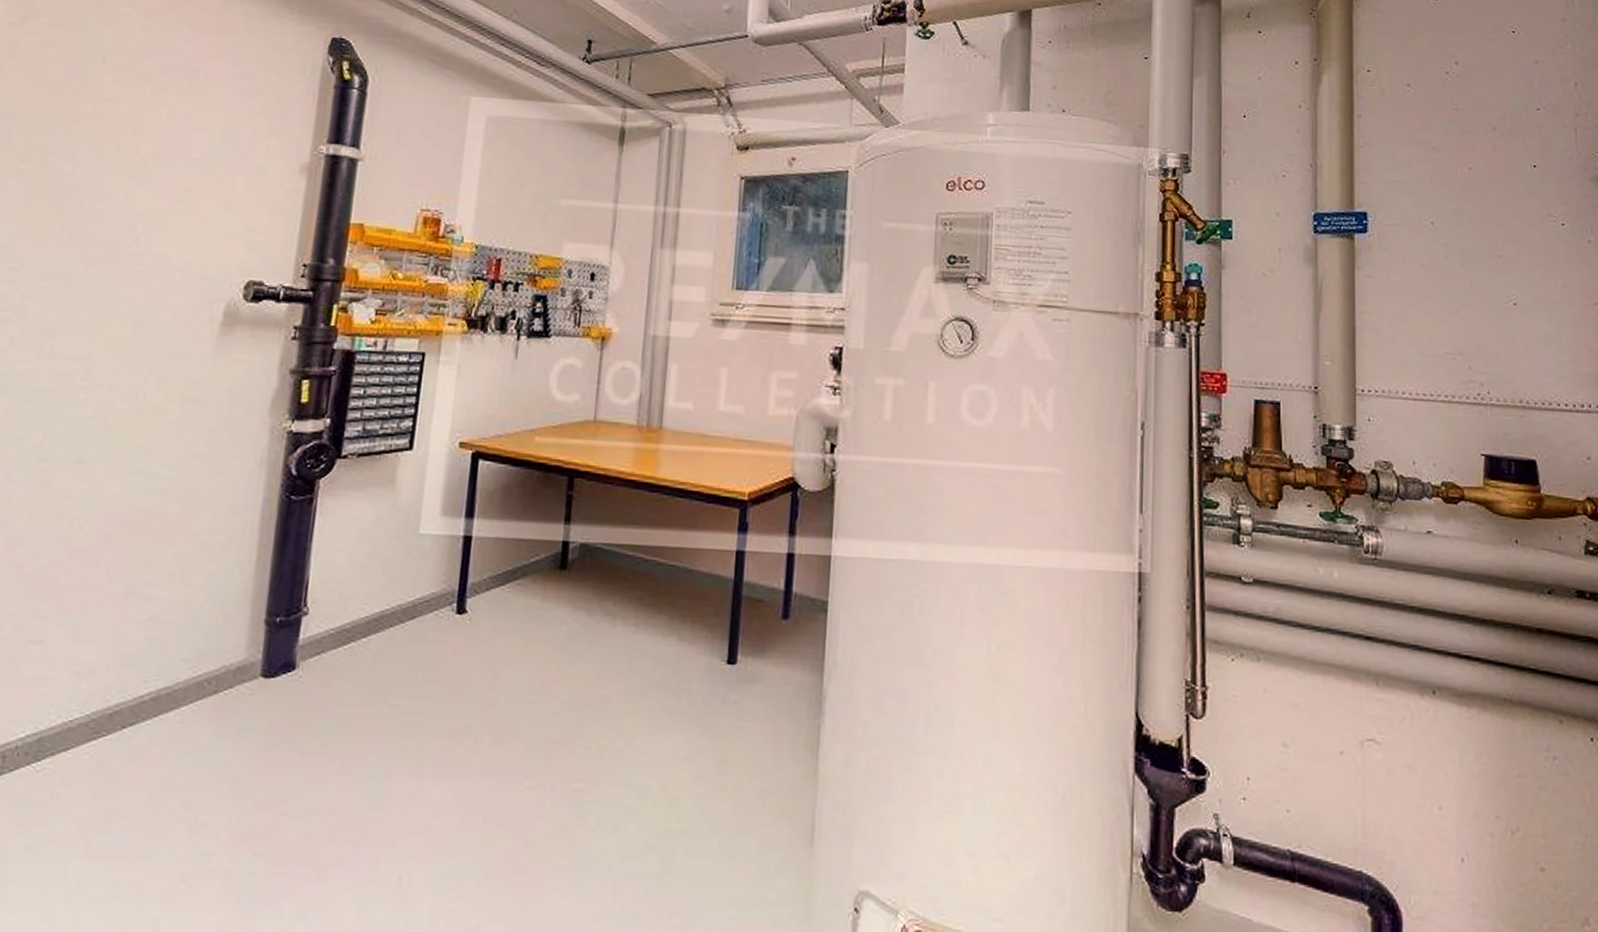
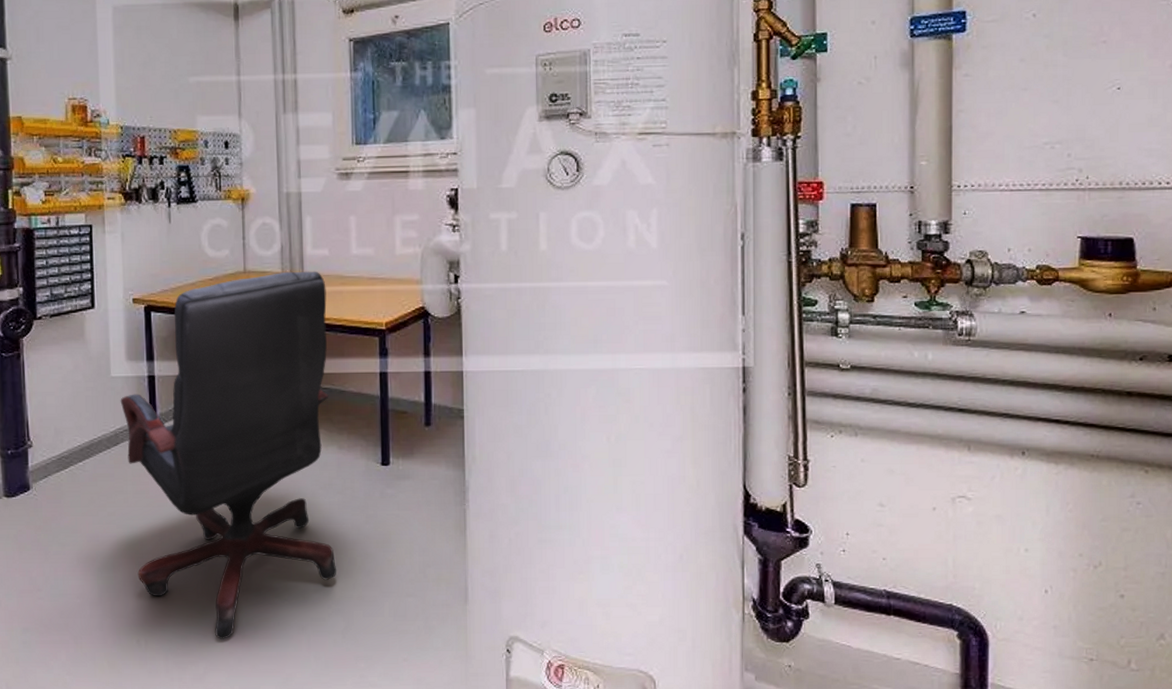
office chair: none [413,424,686,880] -> present [120,271,336,639]

